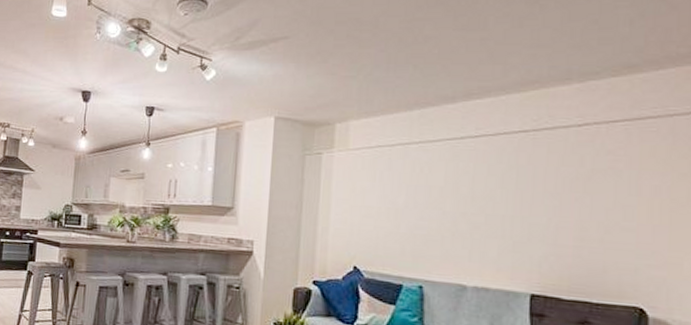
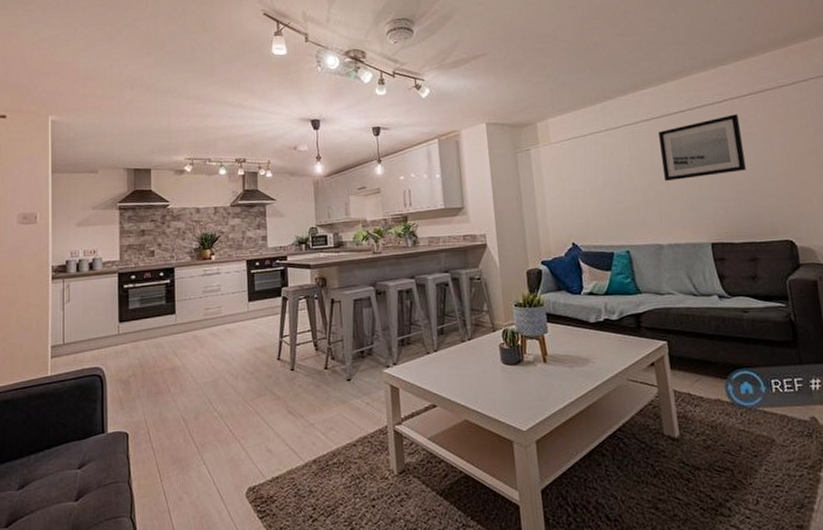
wall art: none [485,143,600,215] -> present [658,114,746,181]

